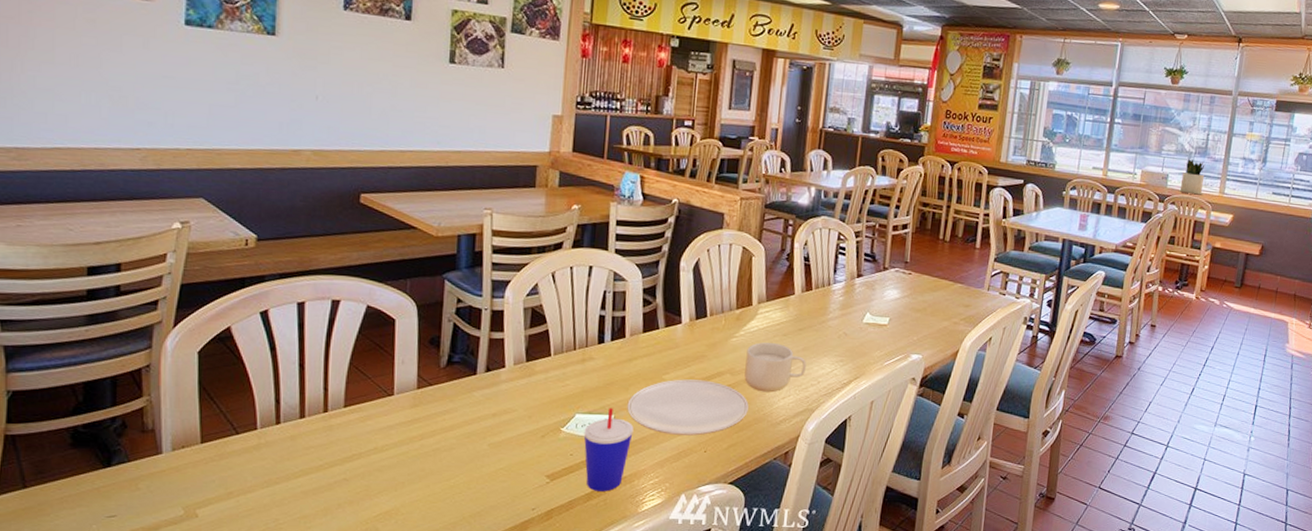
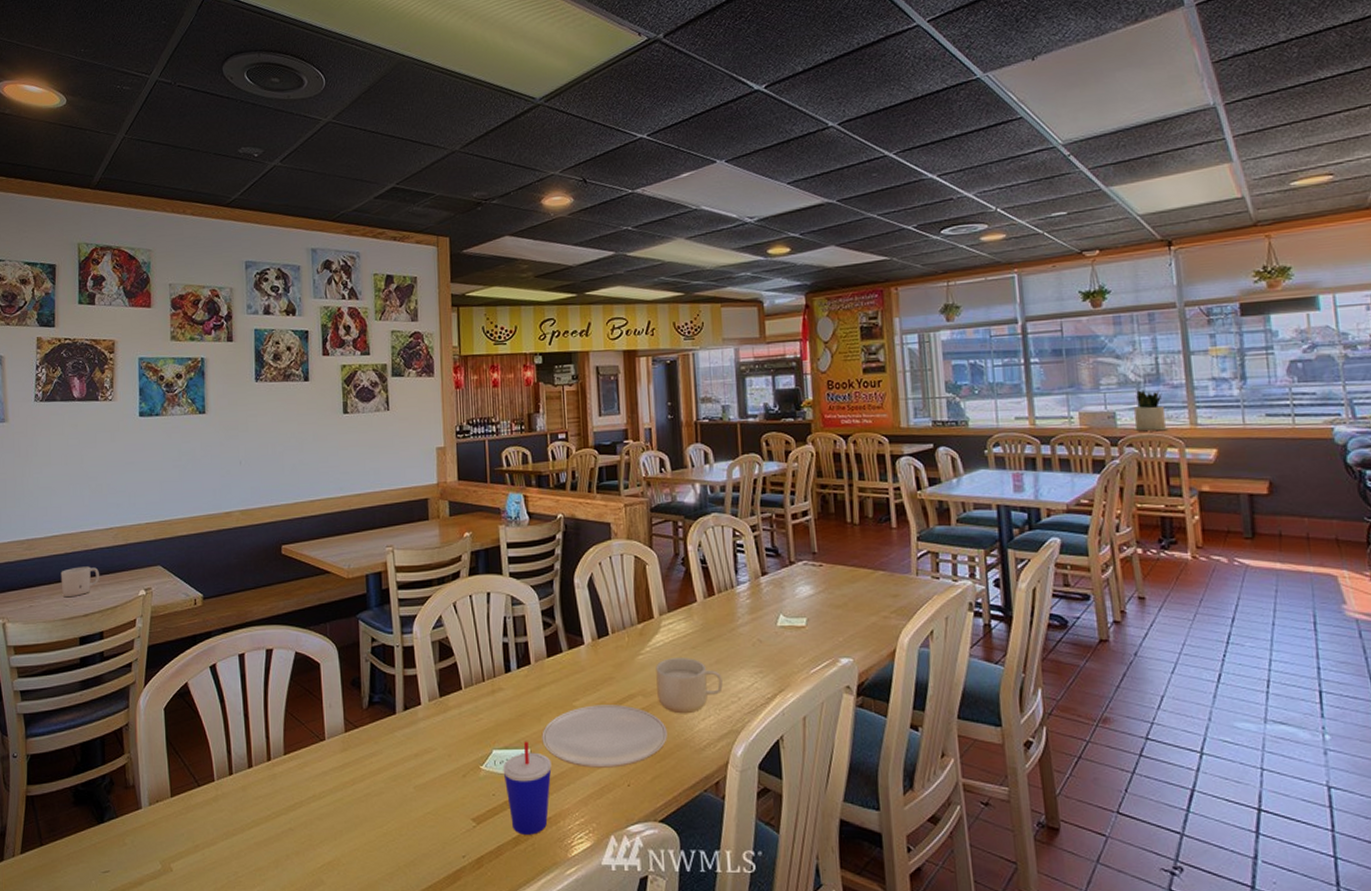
mug: none [63,187,120,221] -> present [61,566,100,598]

